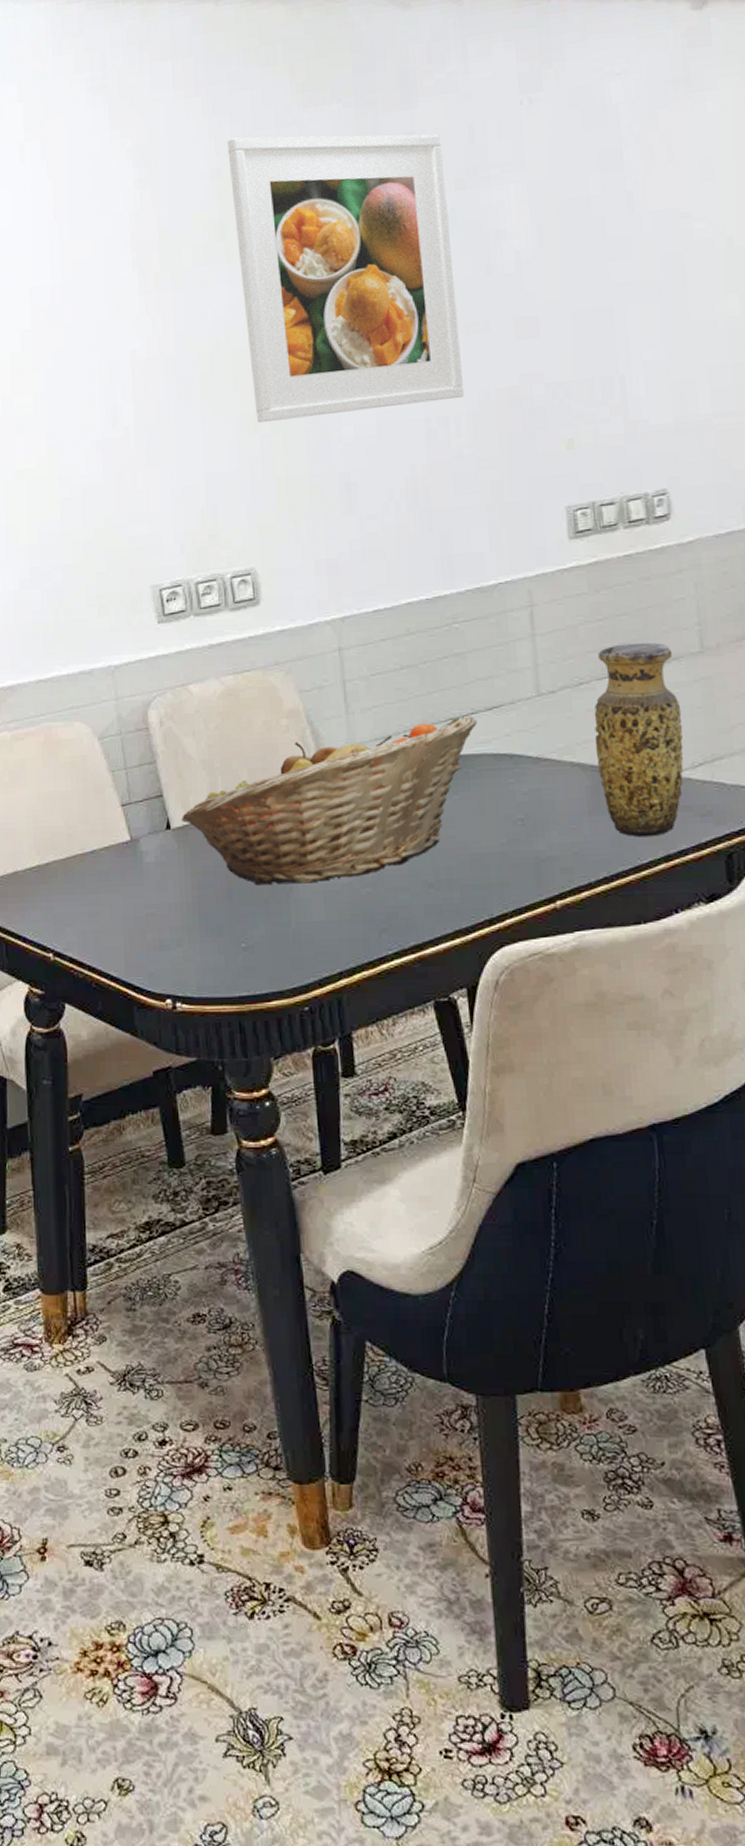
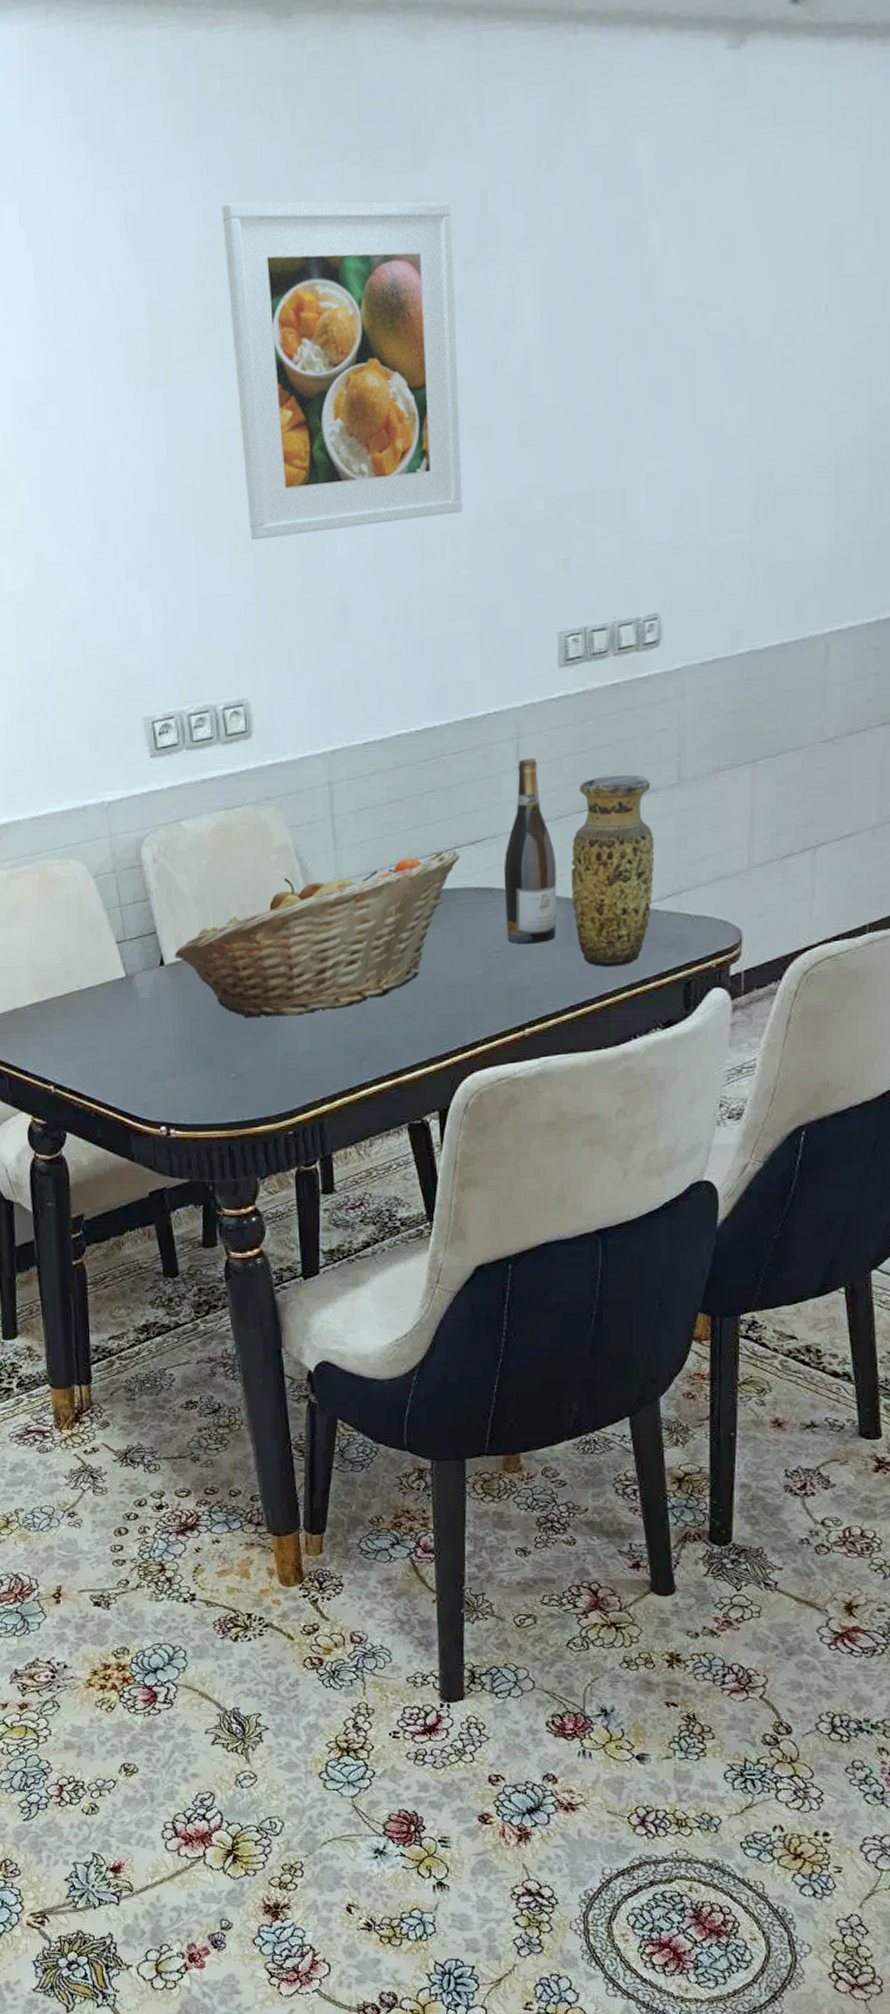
wine bottle: none [523,625,584,813] -> present [503,757,557,945]

